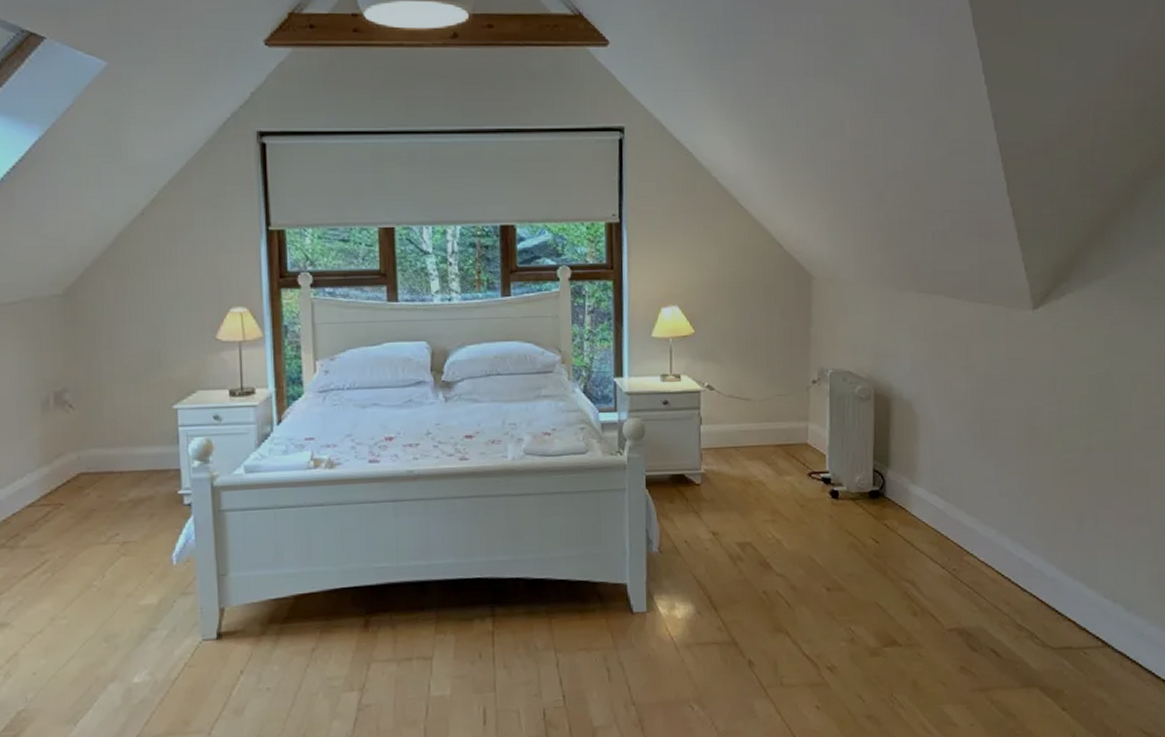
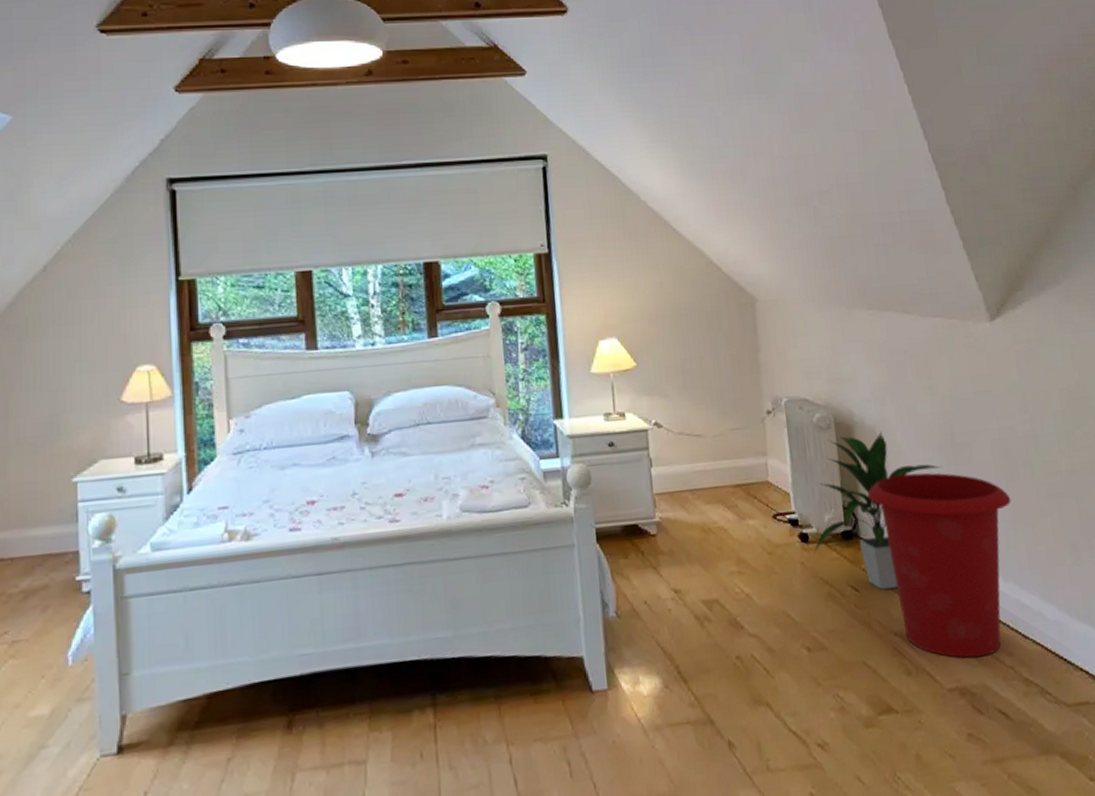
indoor plant: none [841,404,969,543] -> present [813,430,942,590]
waste bin: none [897,443,1028,605] -> present [868,472,1011,658]

